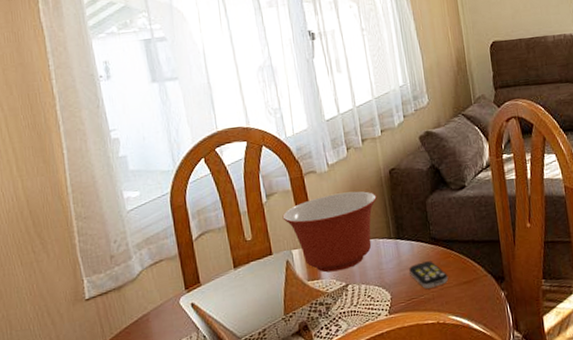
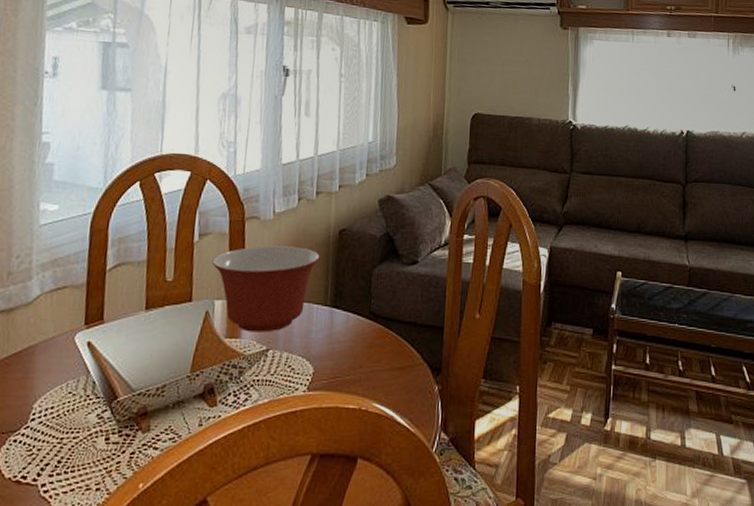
remote control: present [409,261,449,289] -> none [339,338,381,368]

